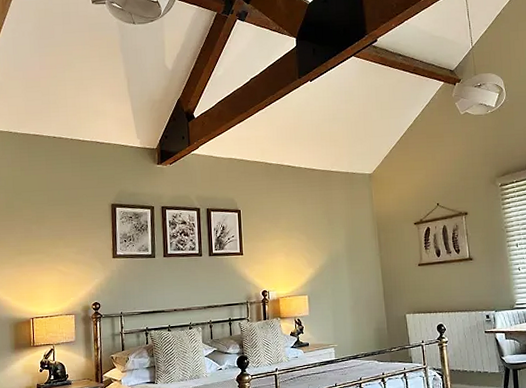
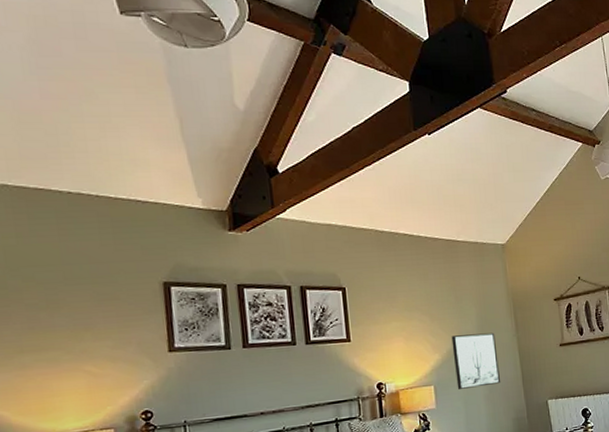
wall art: none [324,251,365,300] -> present [451,332,501,389]

